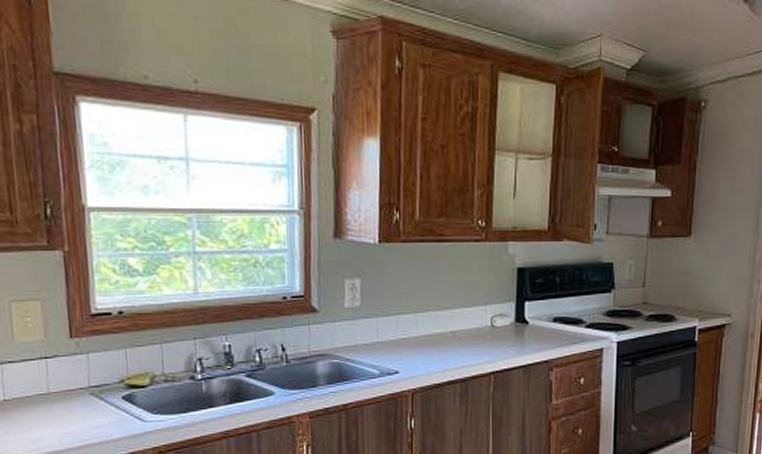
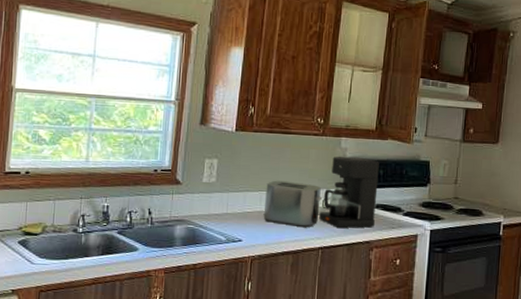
toaster: none [421,298,489,352] -> present [263,180,322,228]
coffee maker: none [488,263,555,348] -> present [319,156,379,228]

